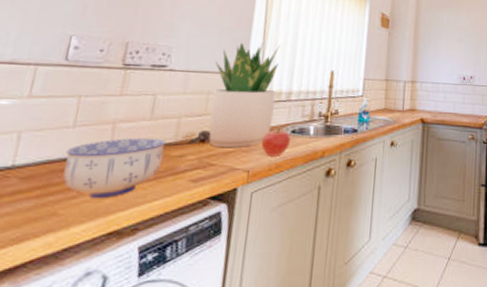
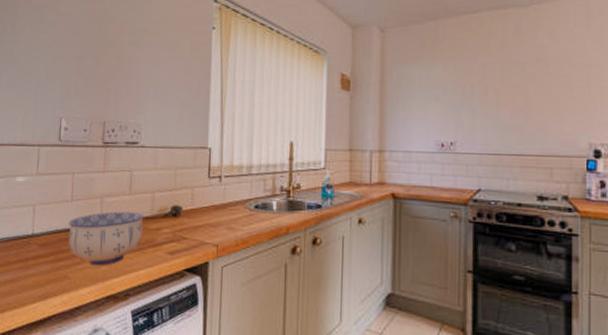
planter: present [208,42,281,148] -> none [179,115,238,223]
fruit: present [261,128,291,157] -> none [226,203,254,232]

